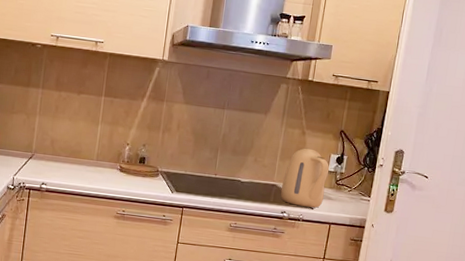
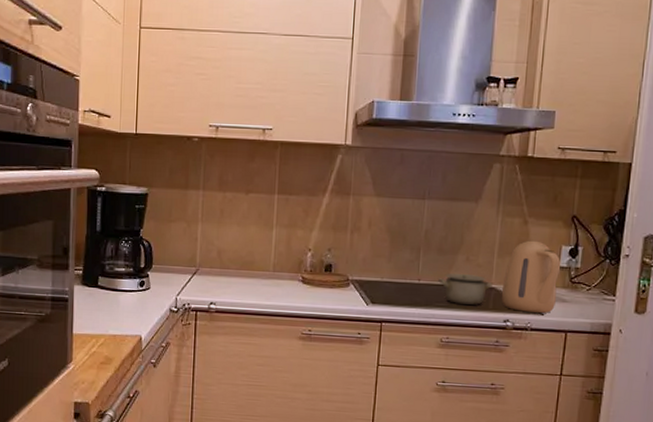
saucepan: none [231,171,275,198] -> present [438,273,494,306]

